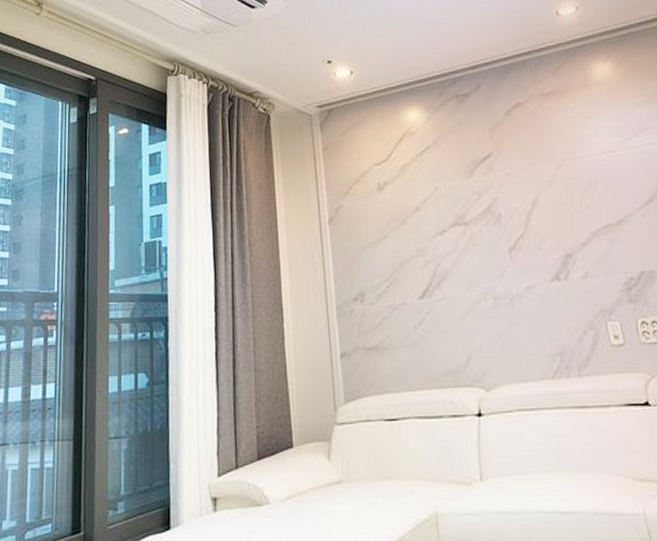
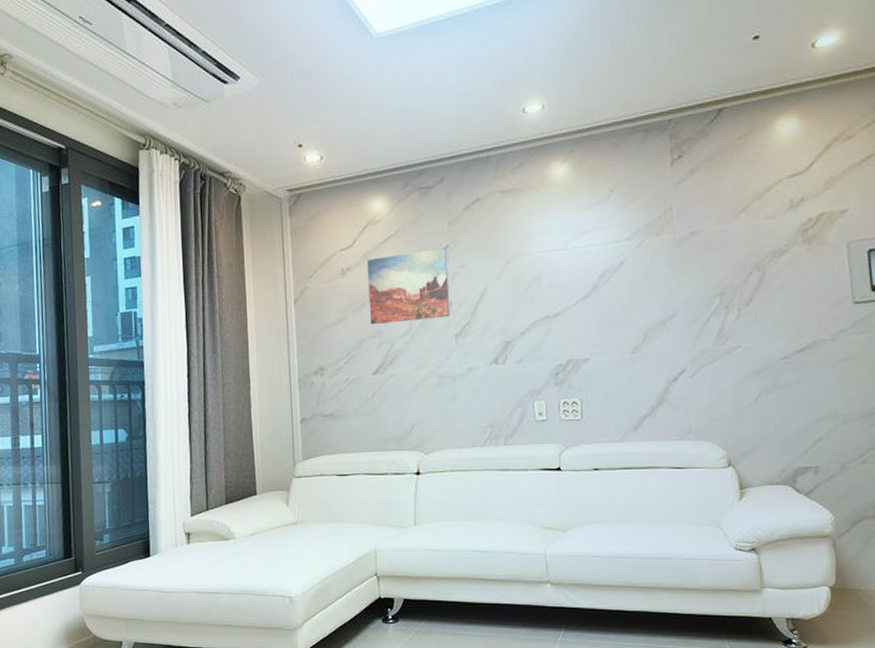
wall art: none [404,157,500,243] -> present [366,249,450,325]

